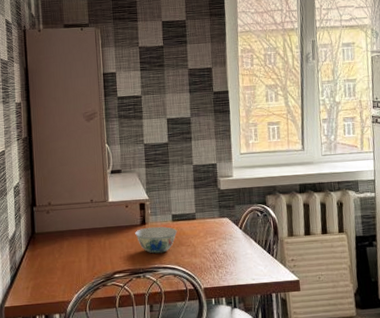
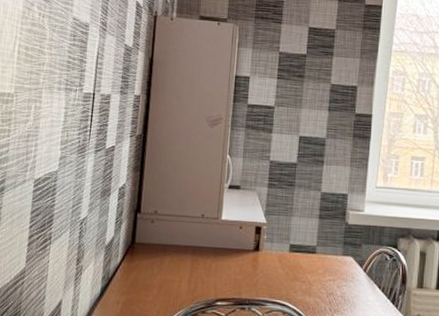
bowl: present [135,226,177,254] -> none [246,254,293,286]

